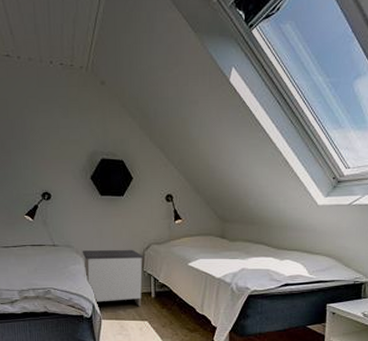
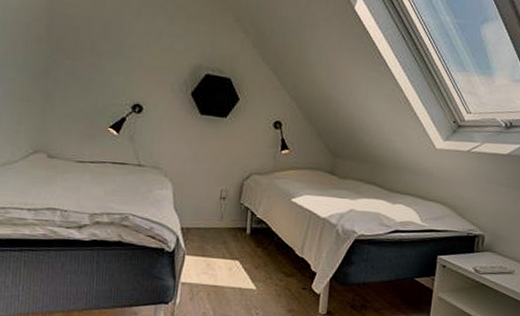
nightstand: present [82,249,145,307] -> none [170,174,243,244]

